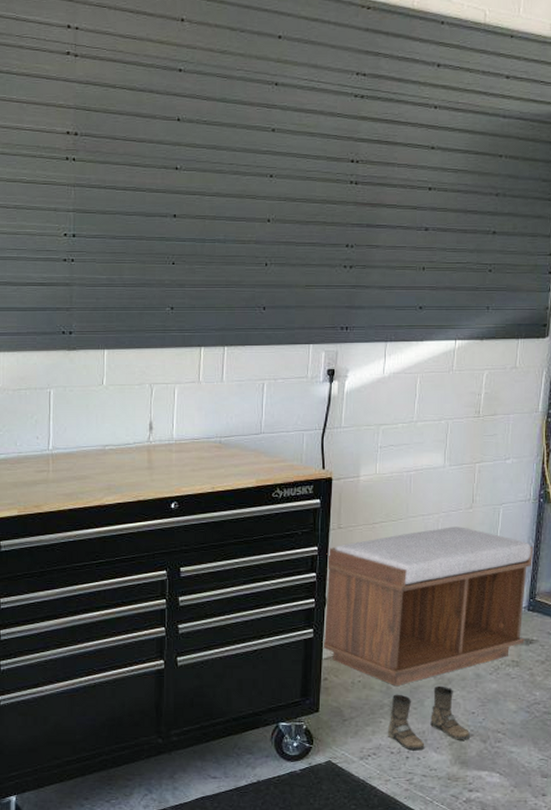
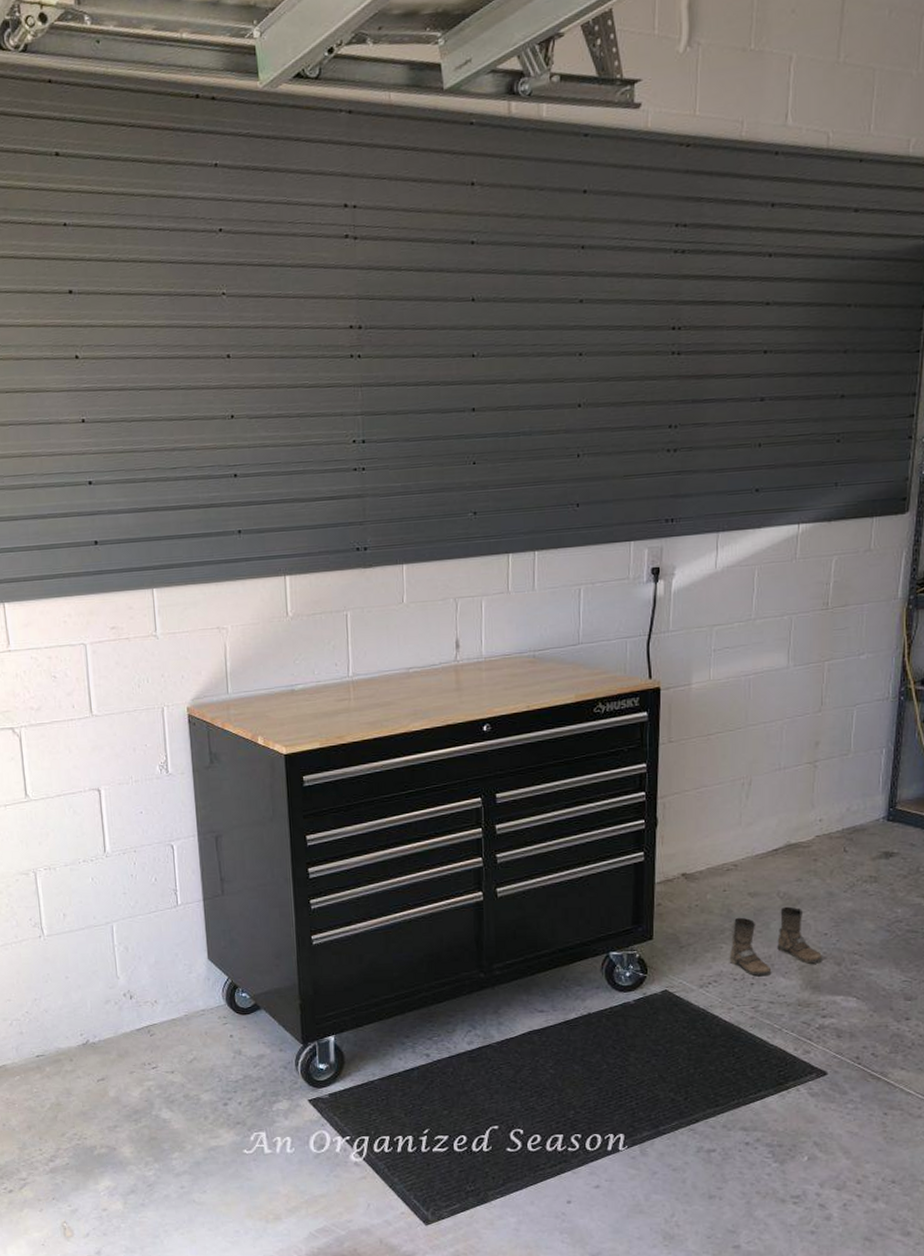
bench: present [322,527,533,687] -> none [654,733,892,909]

